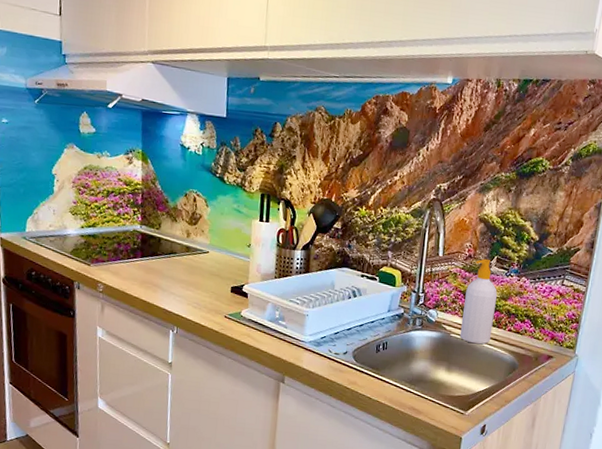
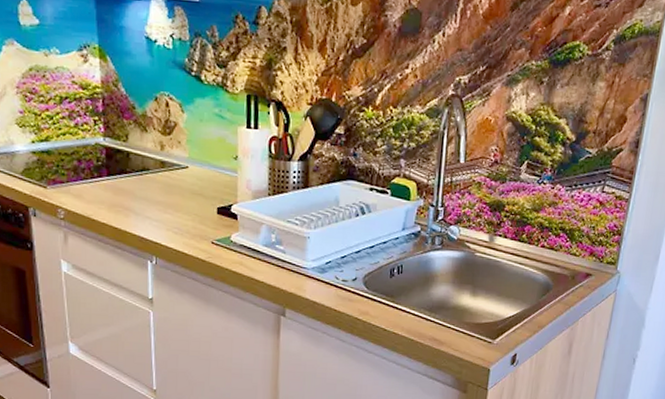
soap bottle: present [459,258,498,345] -> none [485,164,529,264]

